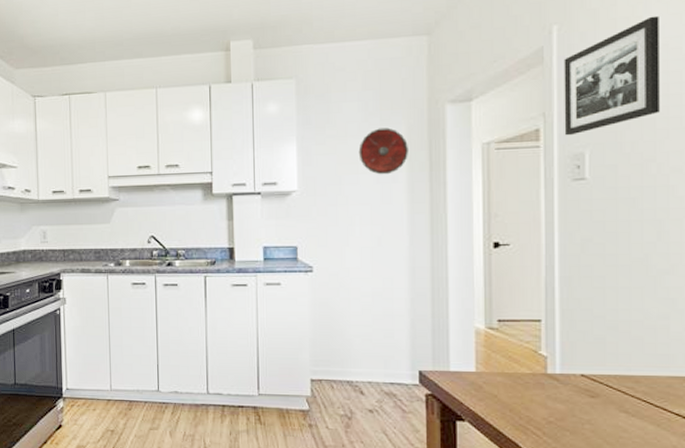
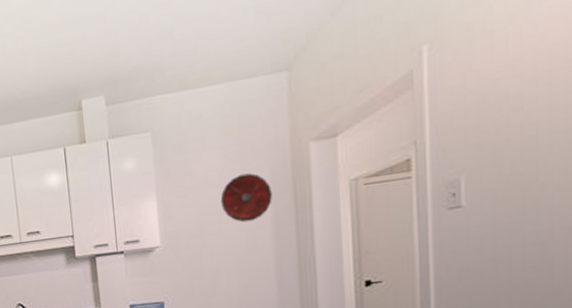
picture frame: present [564,15,660,136] -> none [435,22,542,163]

